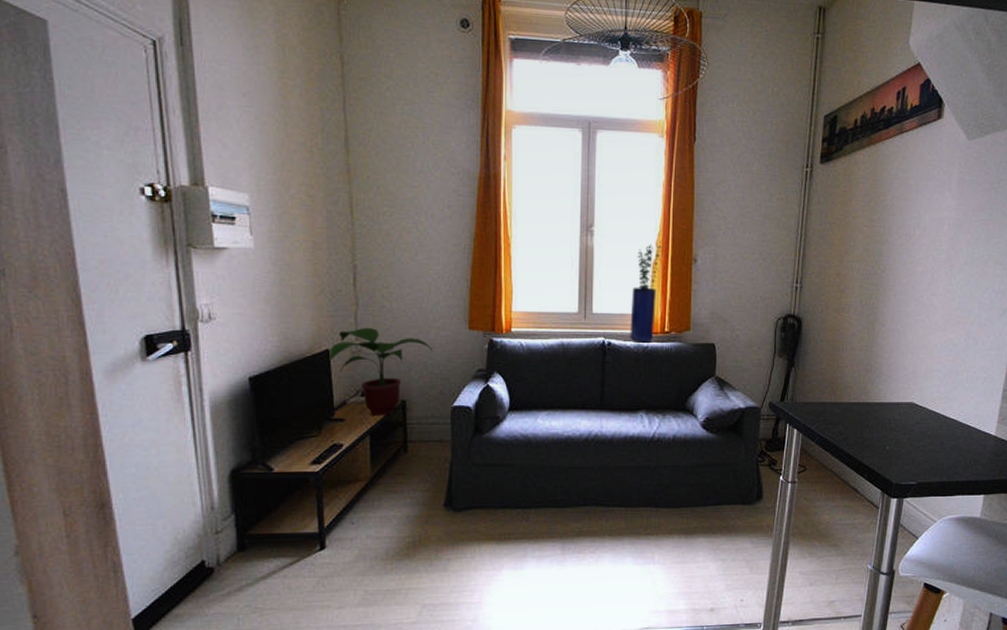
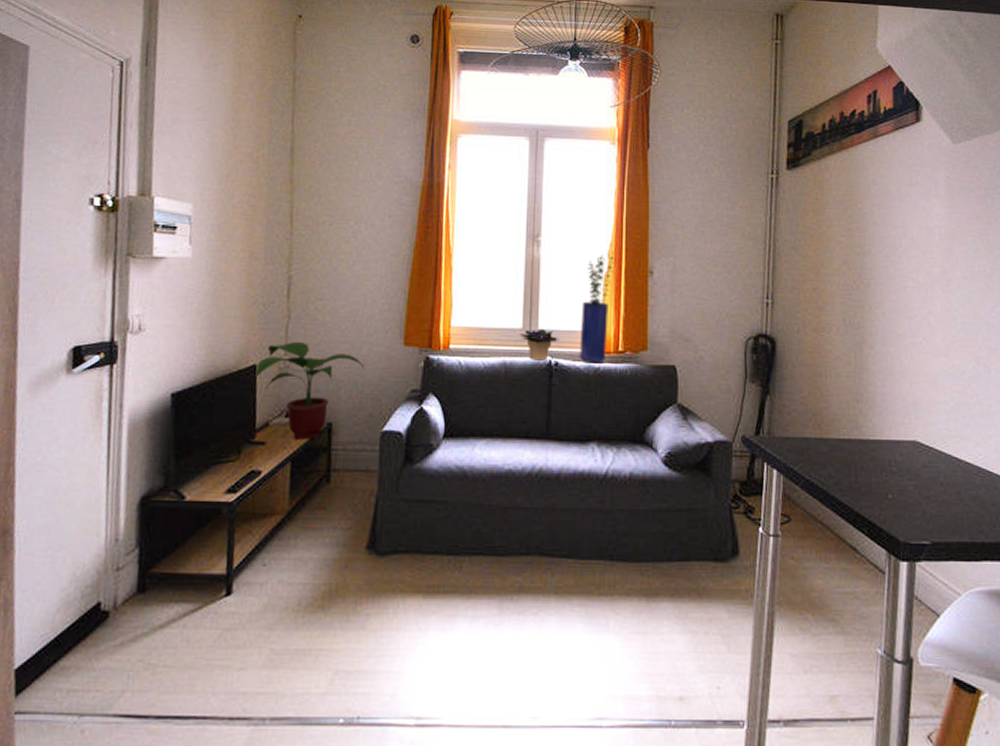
potted flower: none [575,312,612,341] -> present [519,328,559,361]

